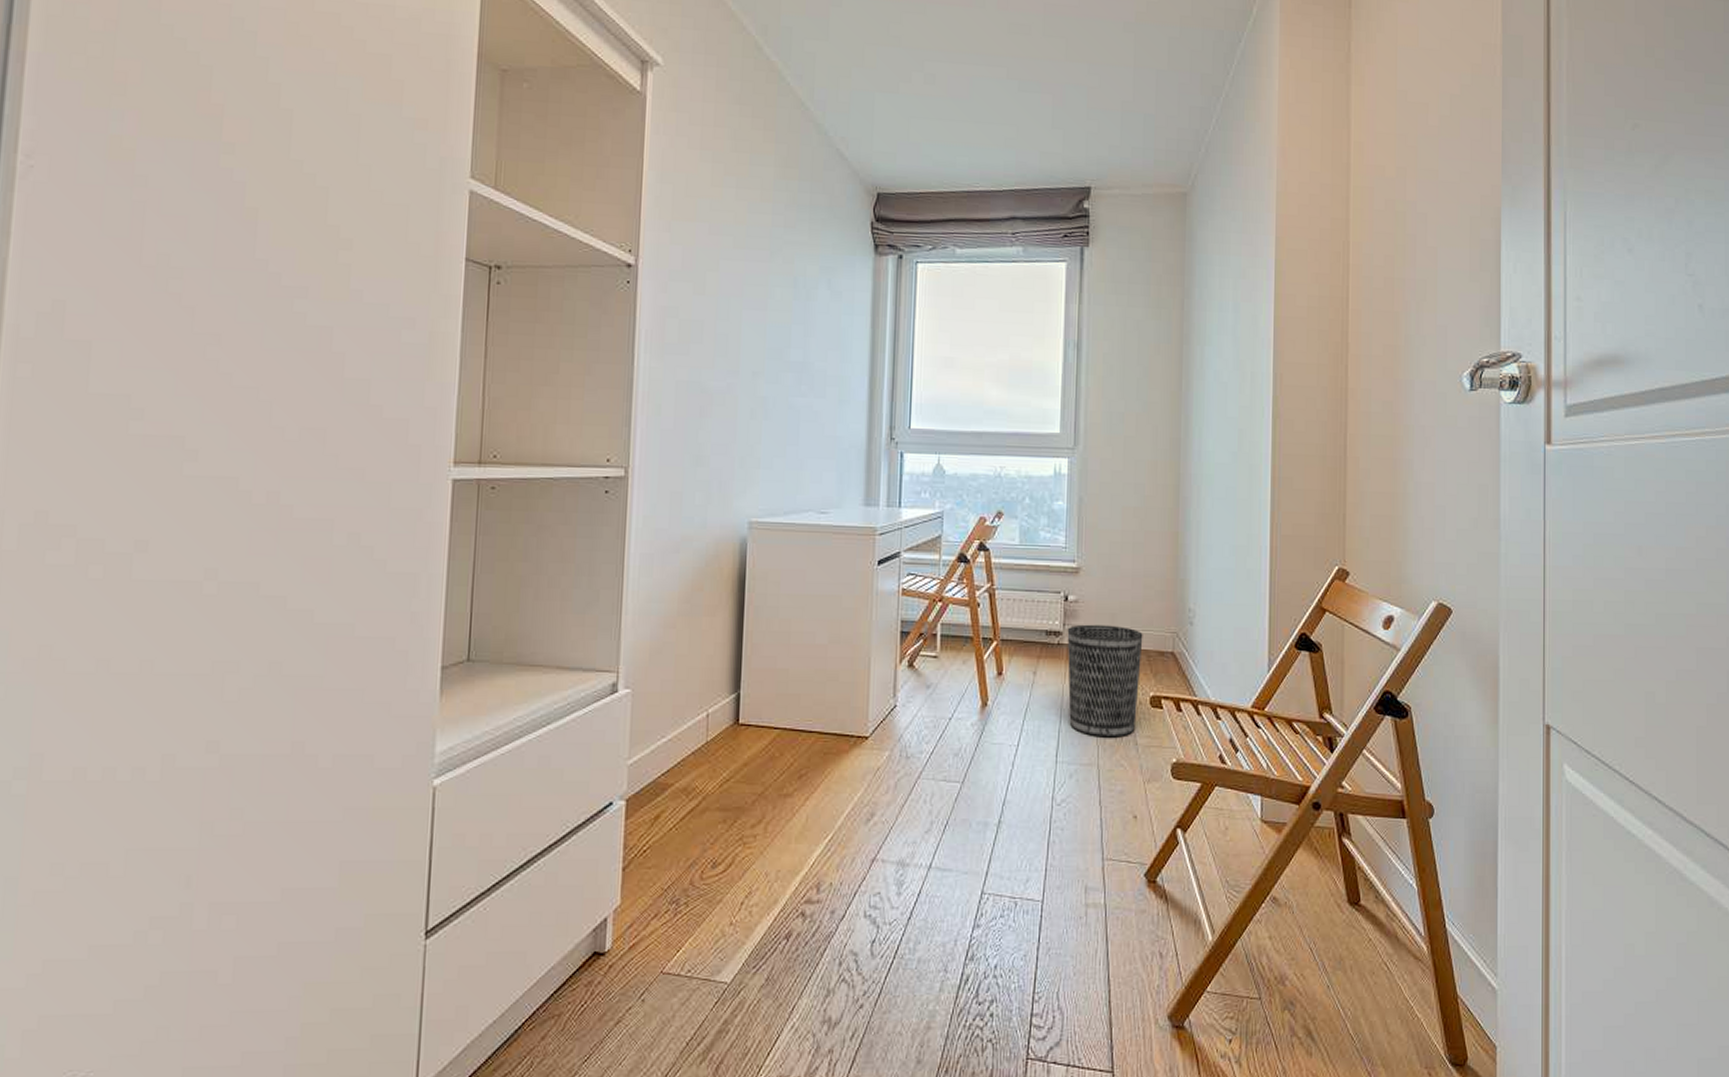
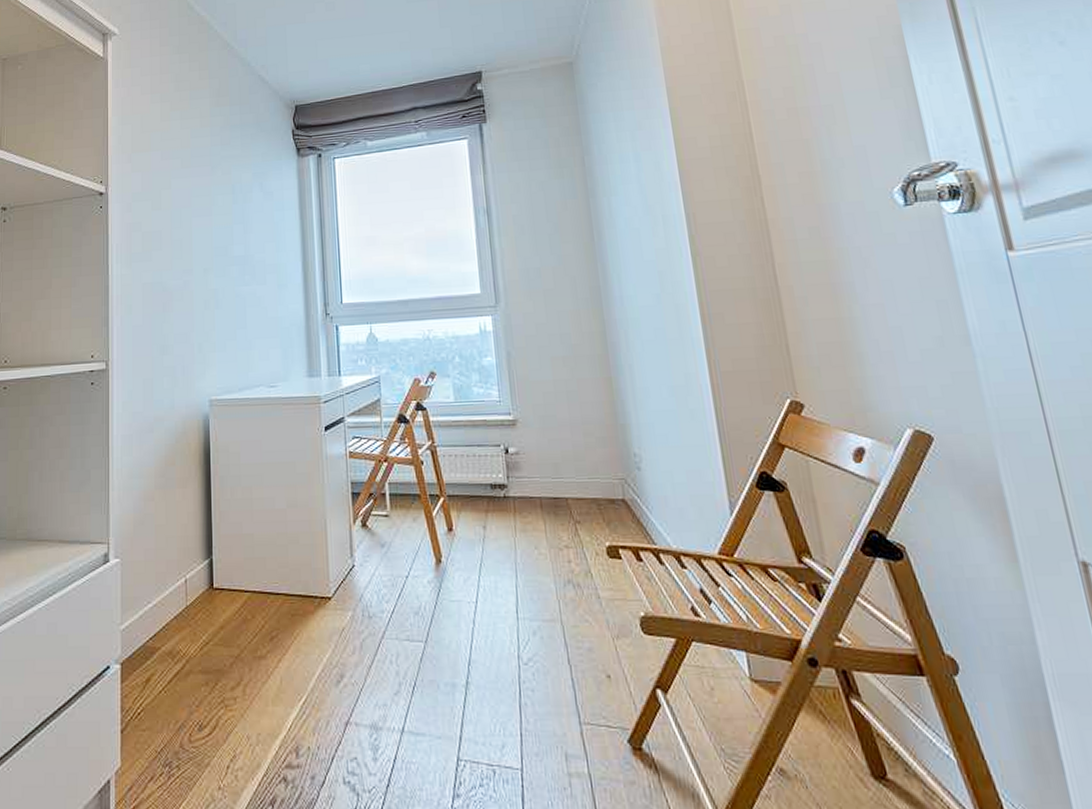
wastebasket: present [1067,624,1143,738] -> none [511,475,595,592]

